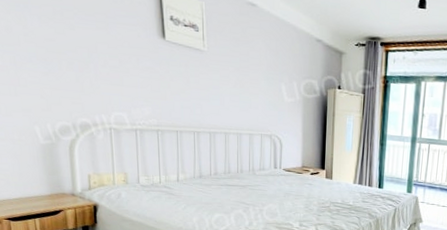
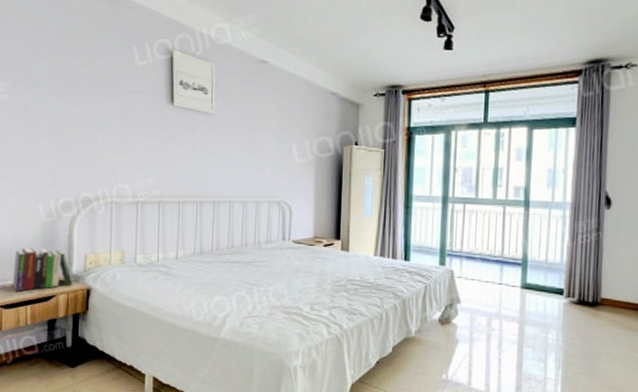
books: none [16,167,79,207] -> present [12,248,73,292]

